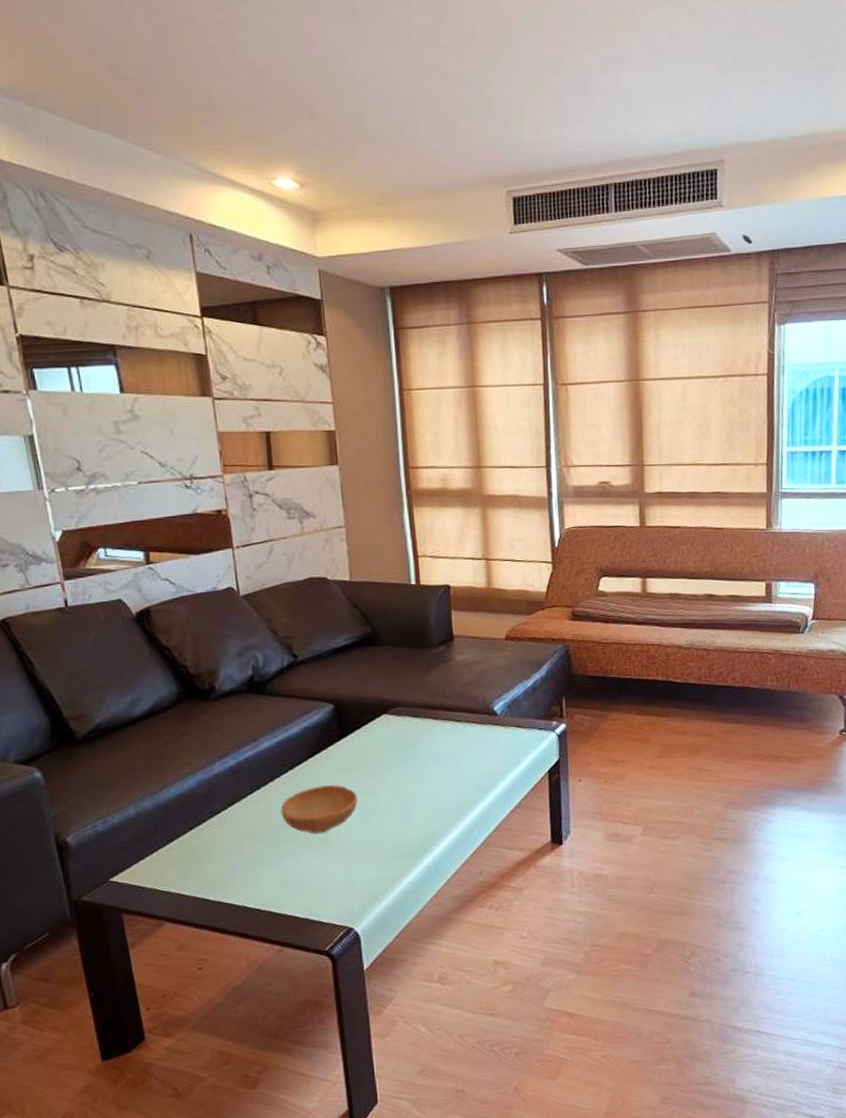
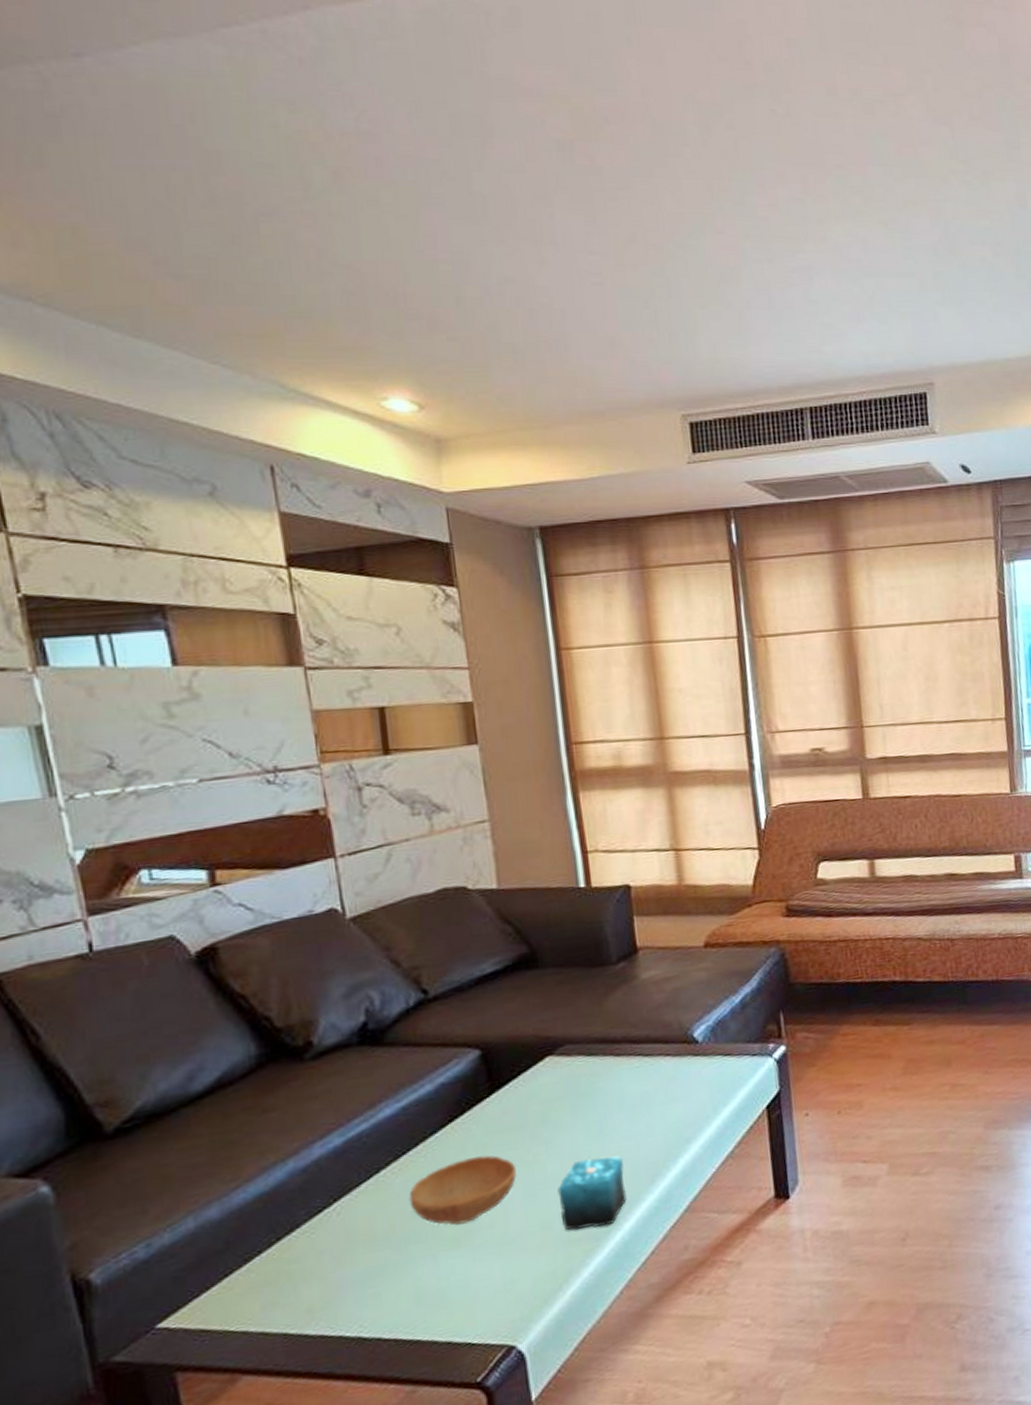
candle: none [387,796,438,849] -> present [557,1155,627,1231]

